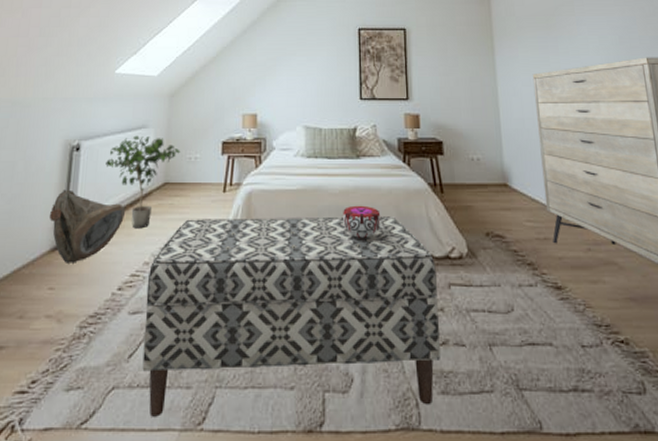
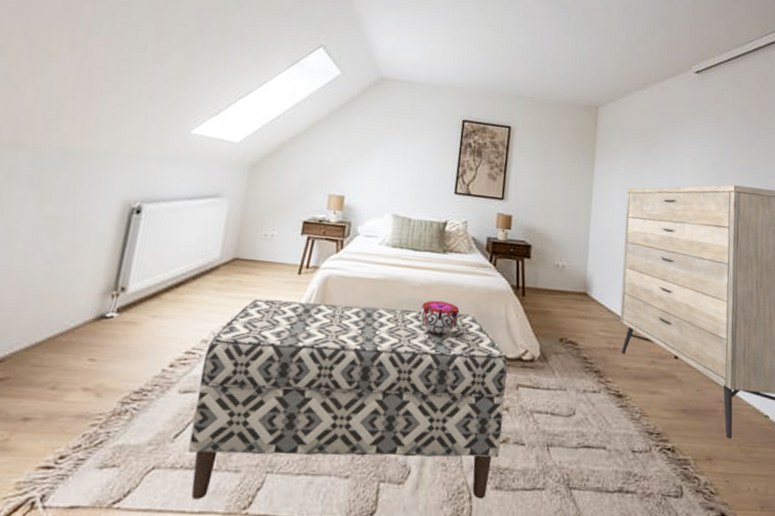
bag: present [49,189,125,263] -> none [96,254,187,335]
potted plant: present [105,135,180,229] -> none [169,204,256,305]

